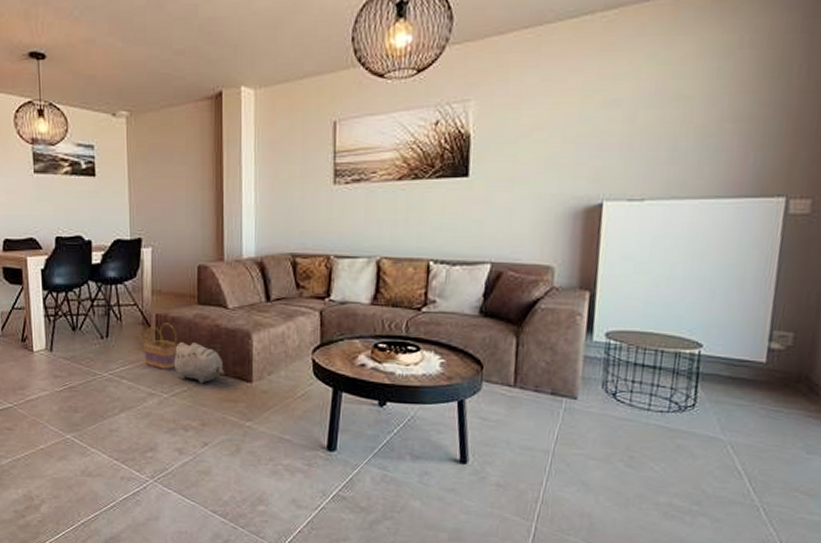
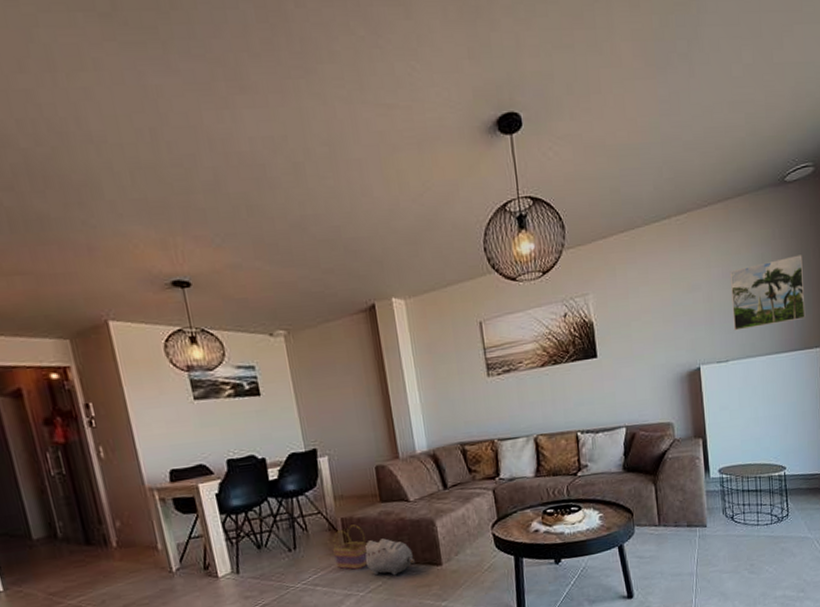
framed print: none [658,72,780,163] -> present [729,255,806,331]

